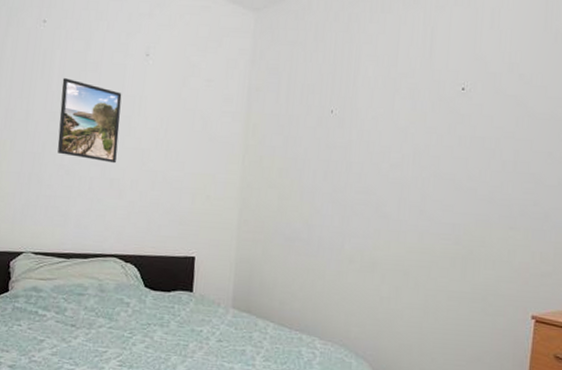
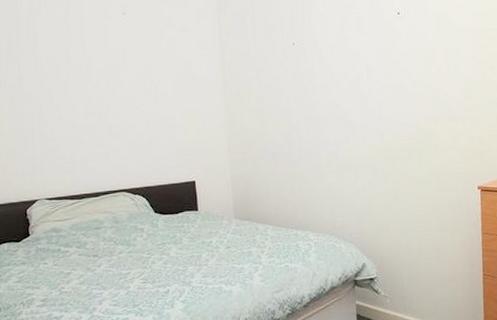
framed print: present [57,78,122,164] -> none [48,42,111,112]

